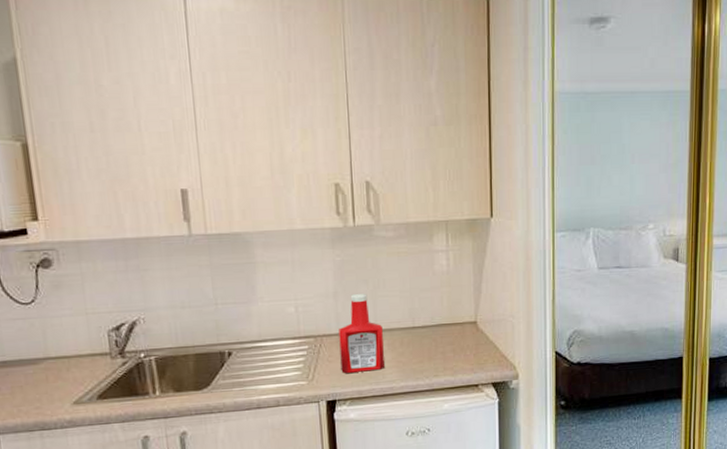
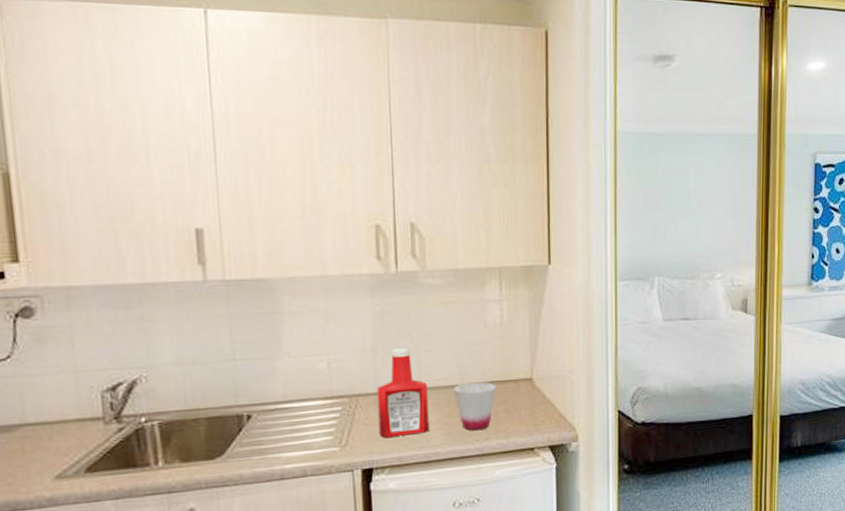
cup: none [406,324,444,369] -> present [454,382,496,431]

